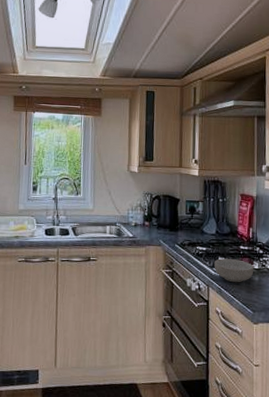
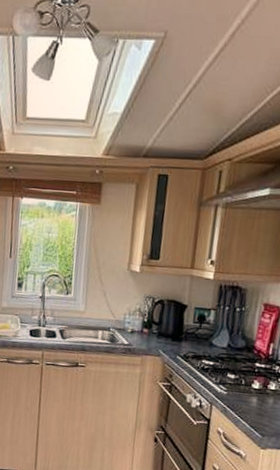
cereal bowl: present [214,258,253,283] -> none [220,375,269,404]

